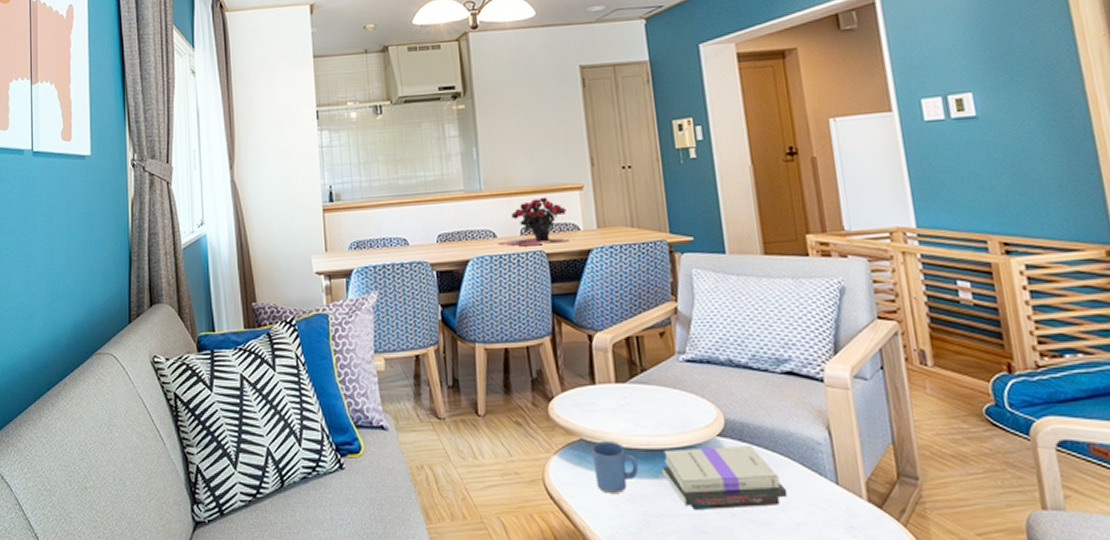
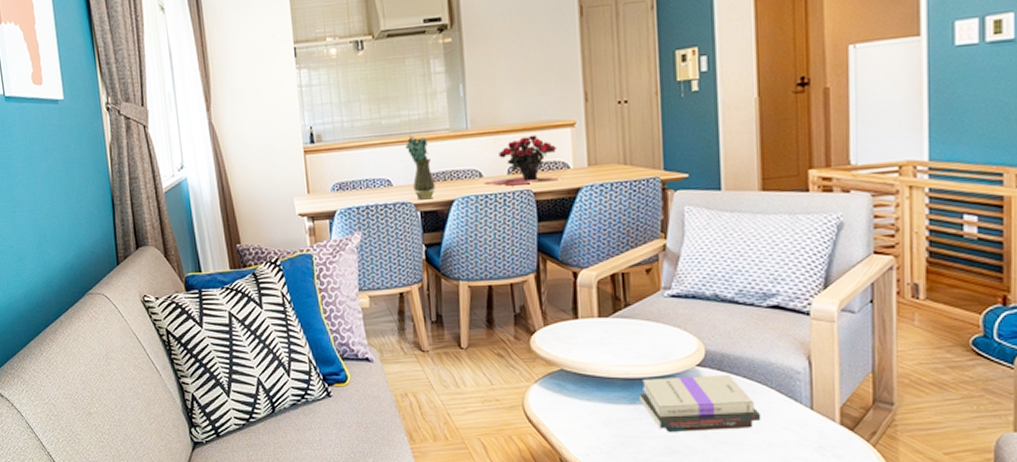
vase: none [422,196,451,260] -> present [406,135,436,200]
mug: present [591,440,639,493] -> none [571,370,617,417]

